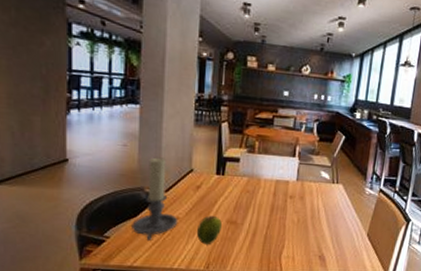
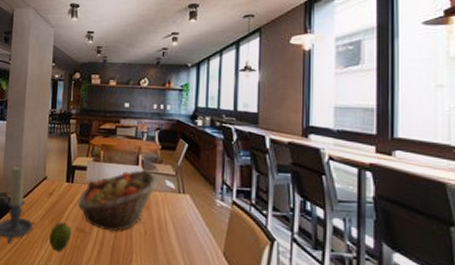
fruit basket: none [229,161,315,222] -> present [78,170,159,232]

